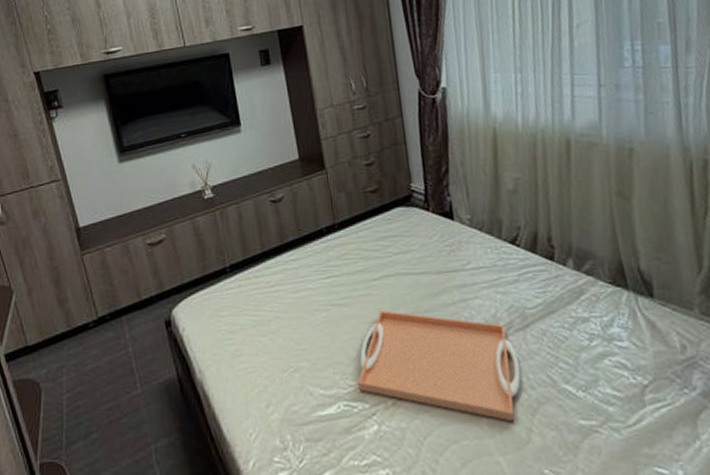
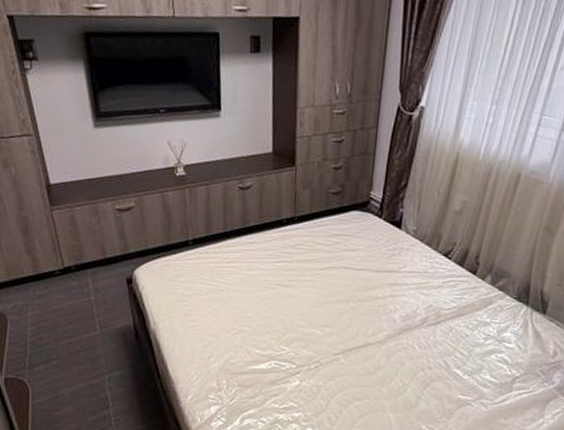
serving tray: present [357,310,521,422] -> none [289,295,425,391]

